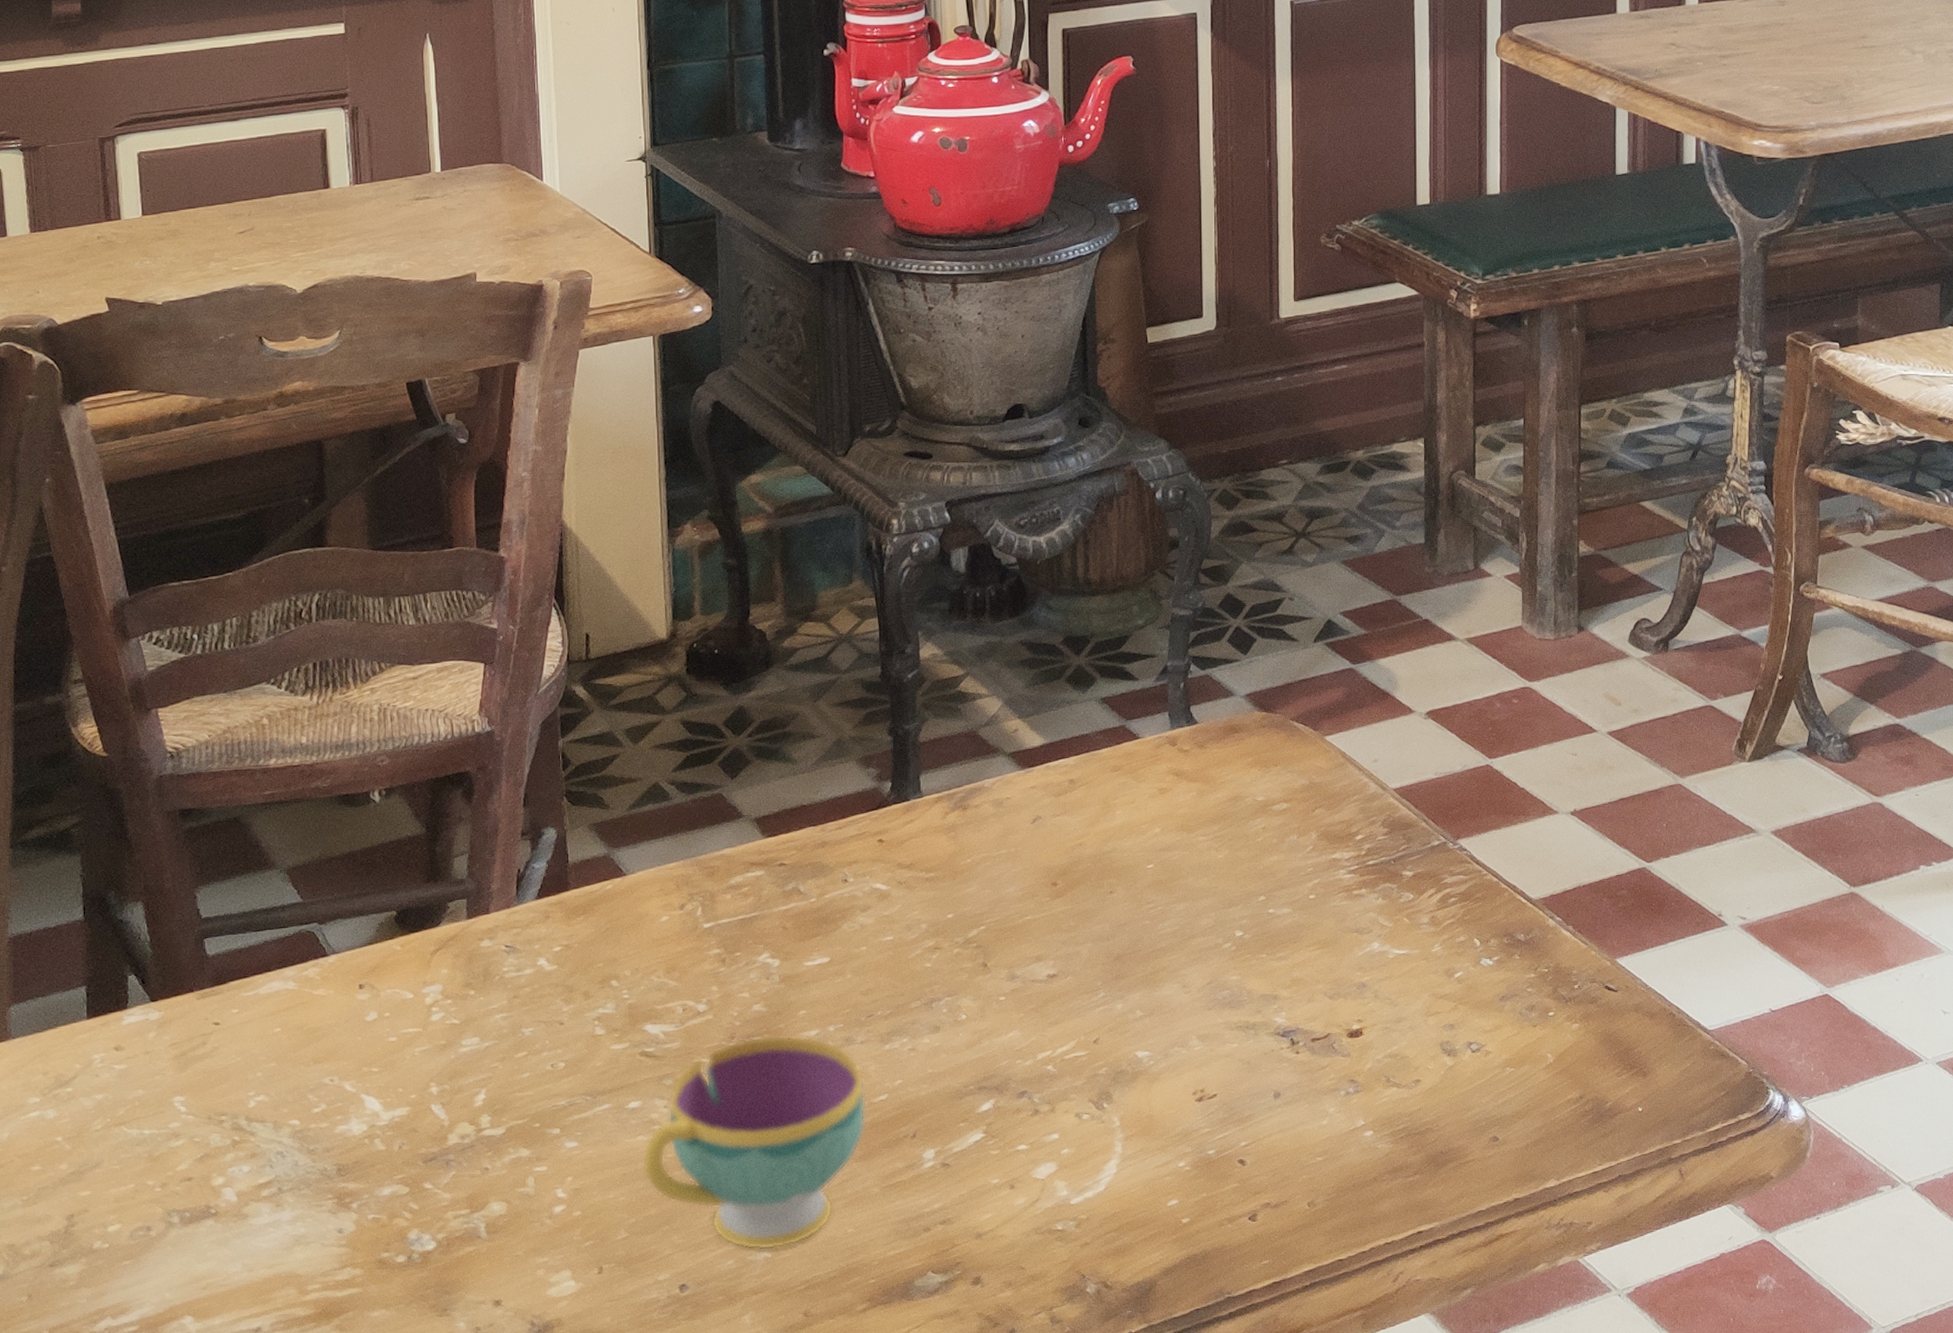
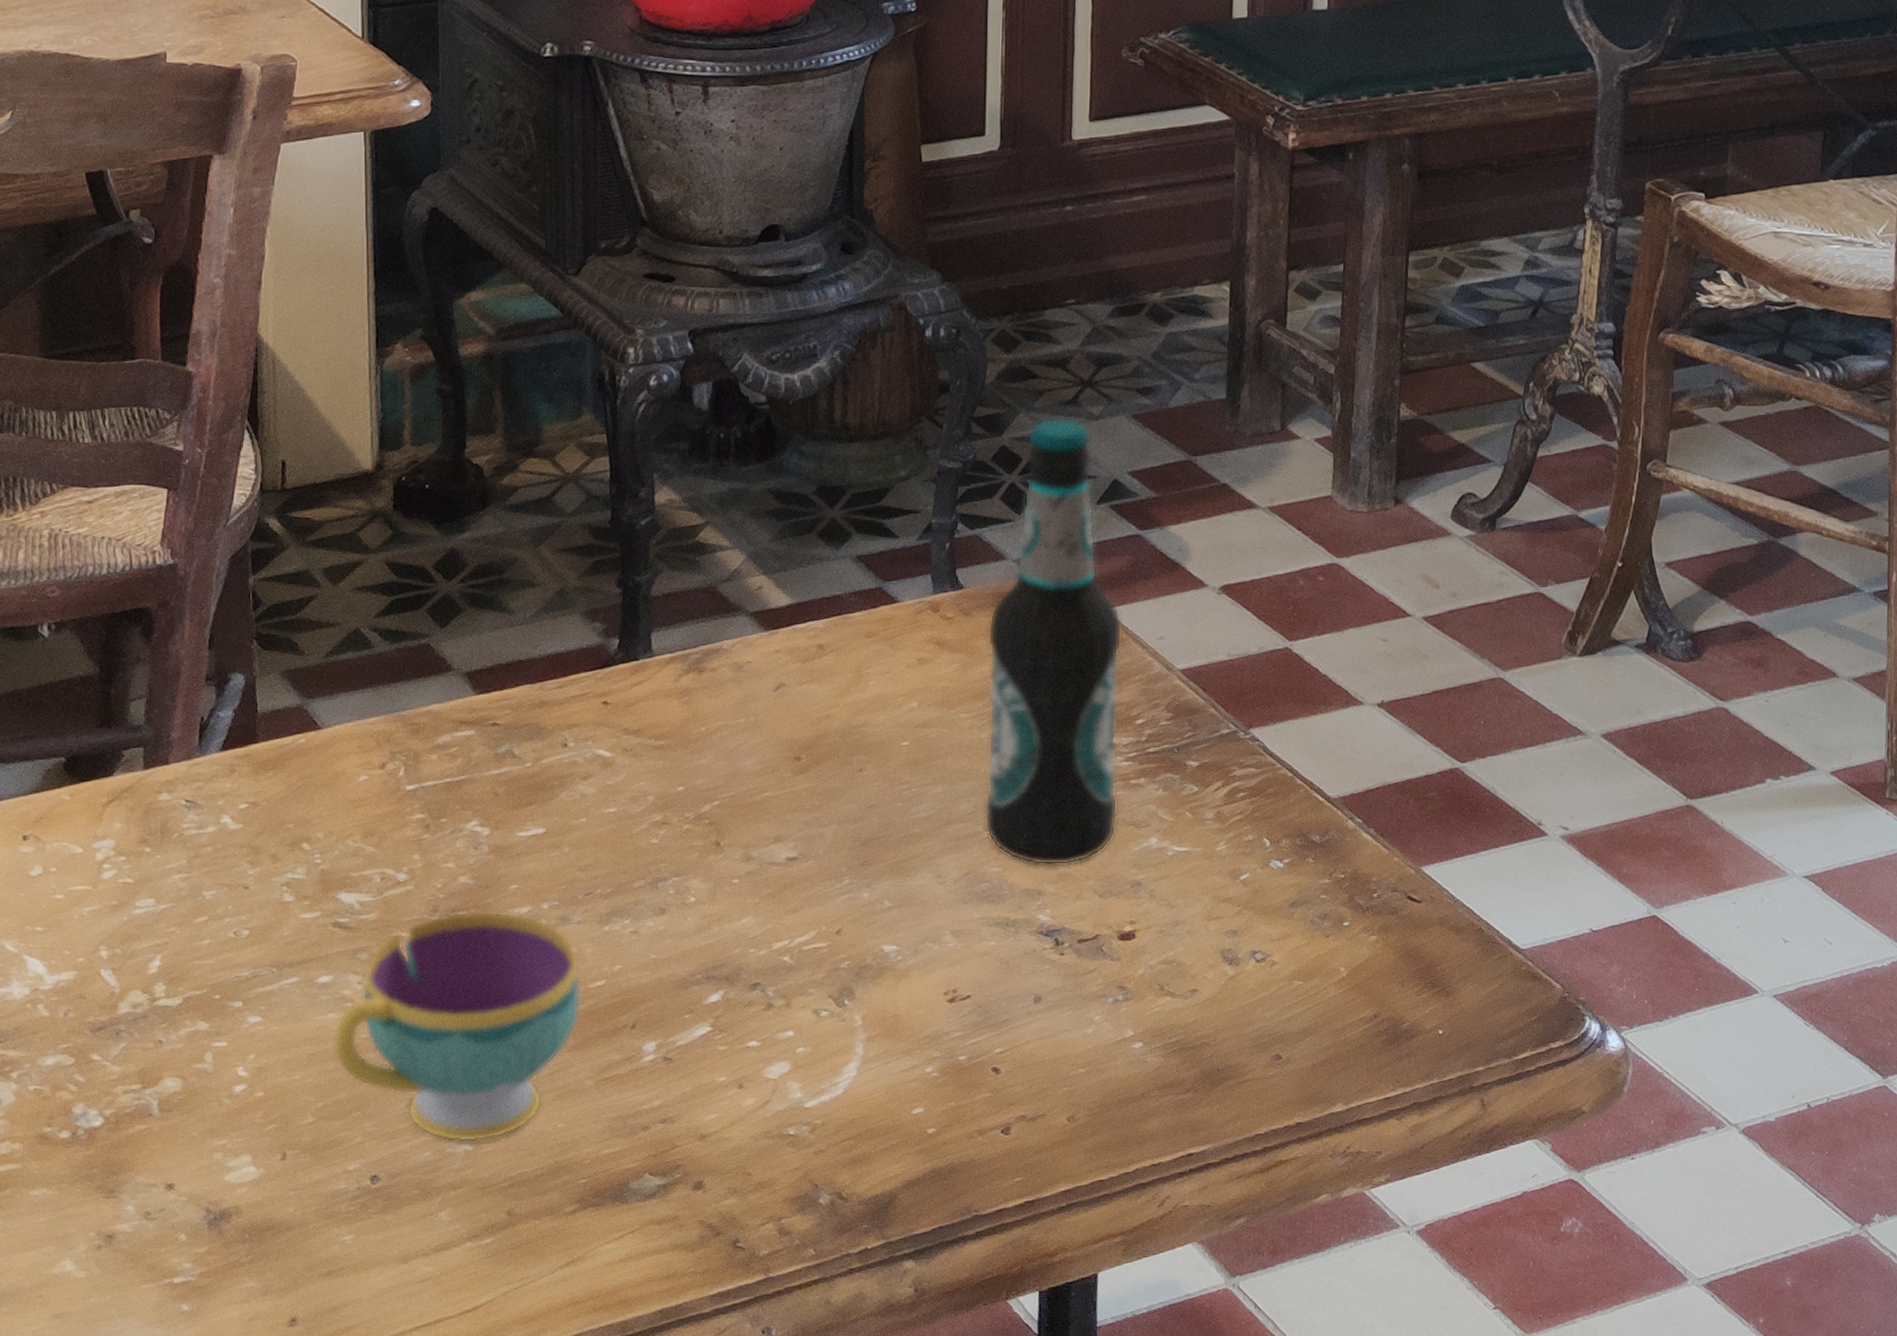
bottle: none [1220,566,1343,973] -> present [984,417,1123,866]

